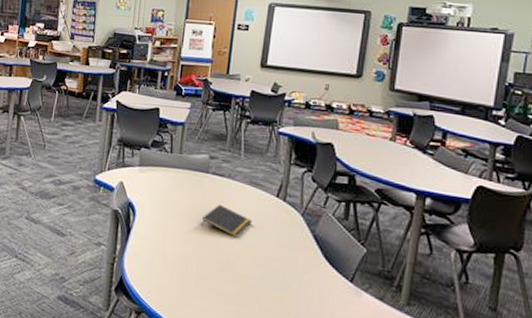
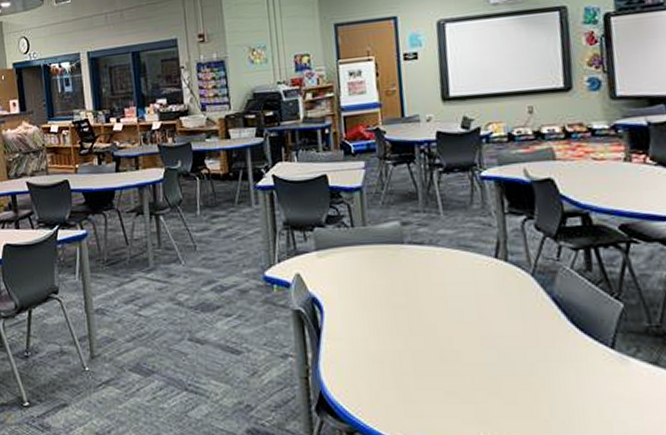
notepad: present [202,204,253,239] -> none [407,279,472,319]

